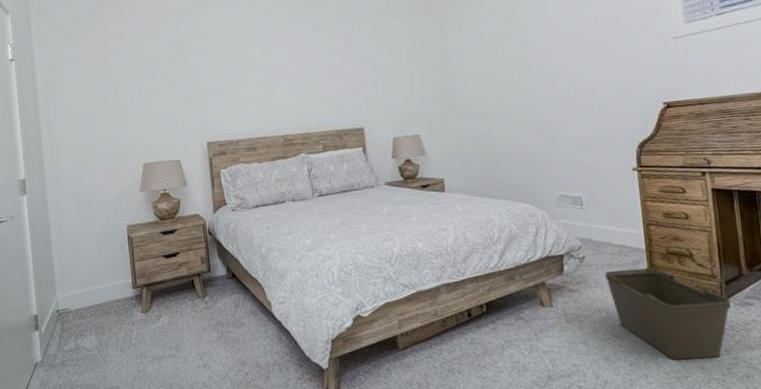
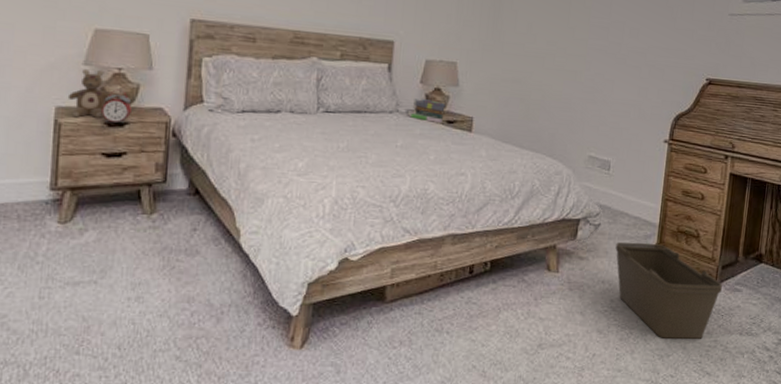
stuffed bear: none [133,192,163,232] -> present [67,68,112,118]
alarm clock: none [157,205,178,231] -> present [101,89,132,123]
books: none [386,170,418,190] -> present [407,98,445,123]

